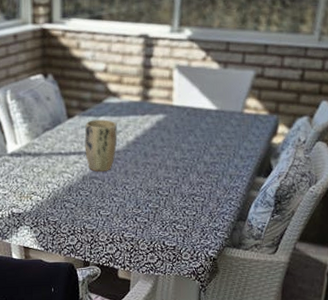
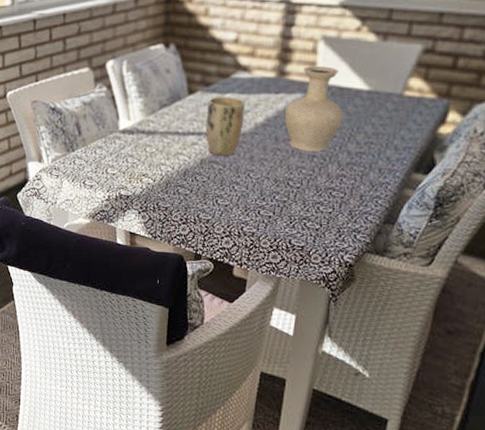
vase: none [150,90,198,164] -> present [284,65,344,152]

